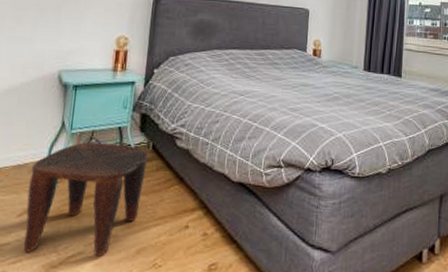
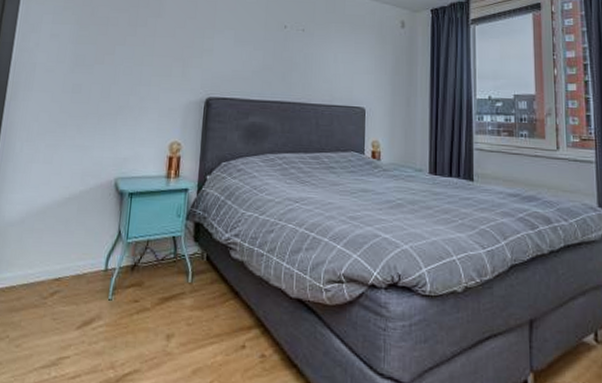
stool: present [23,142,148,256] -> none [82,252,202,375]

